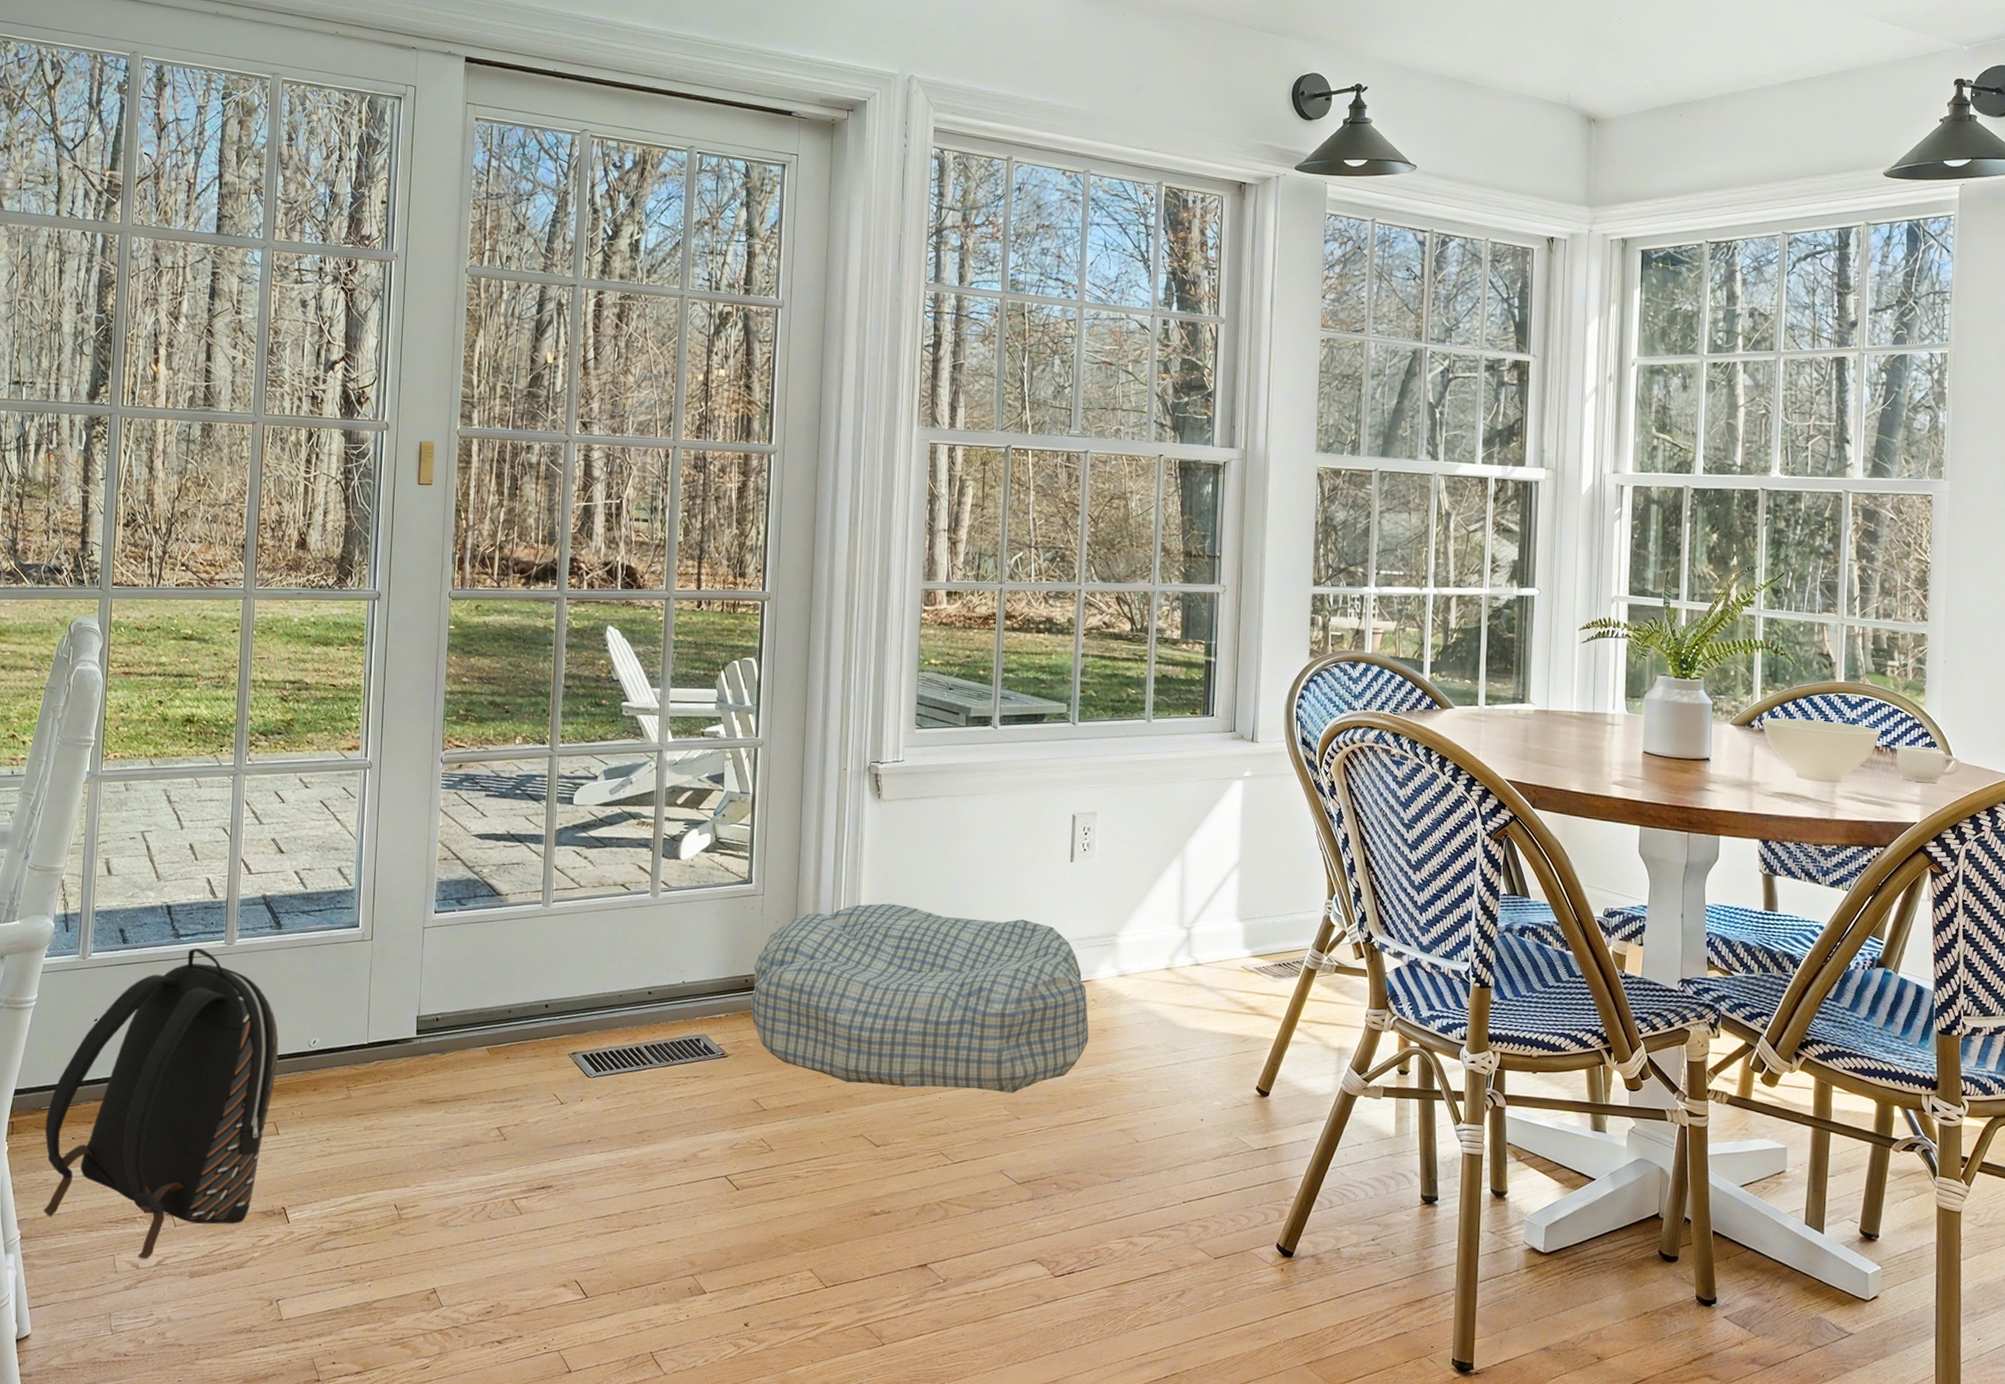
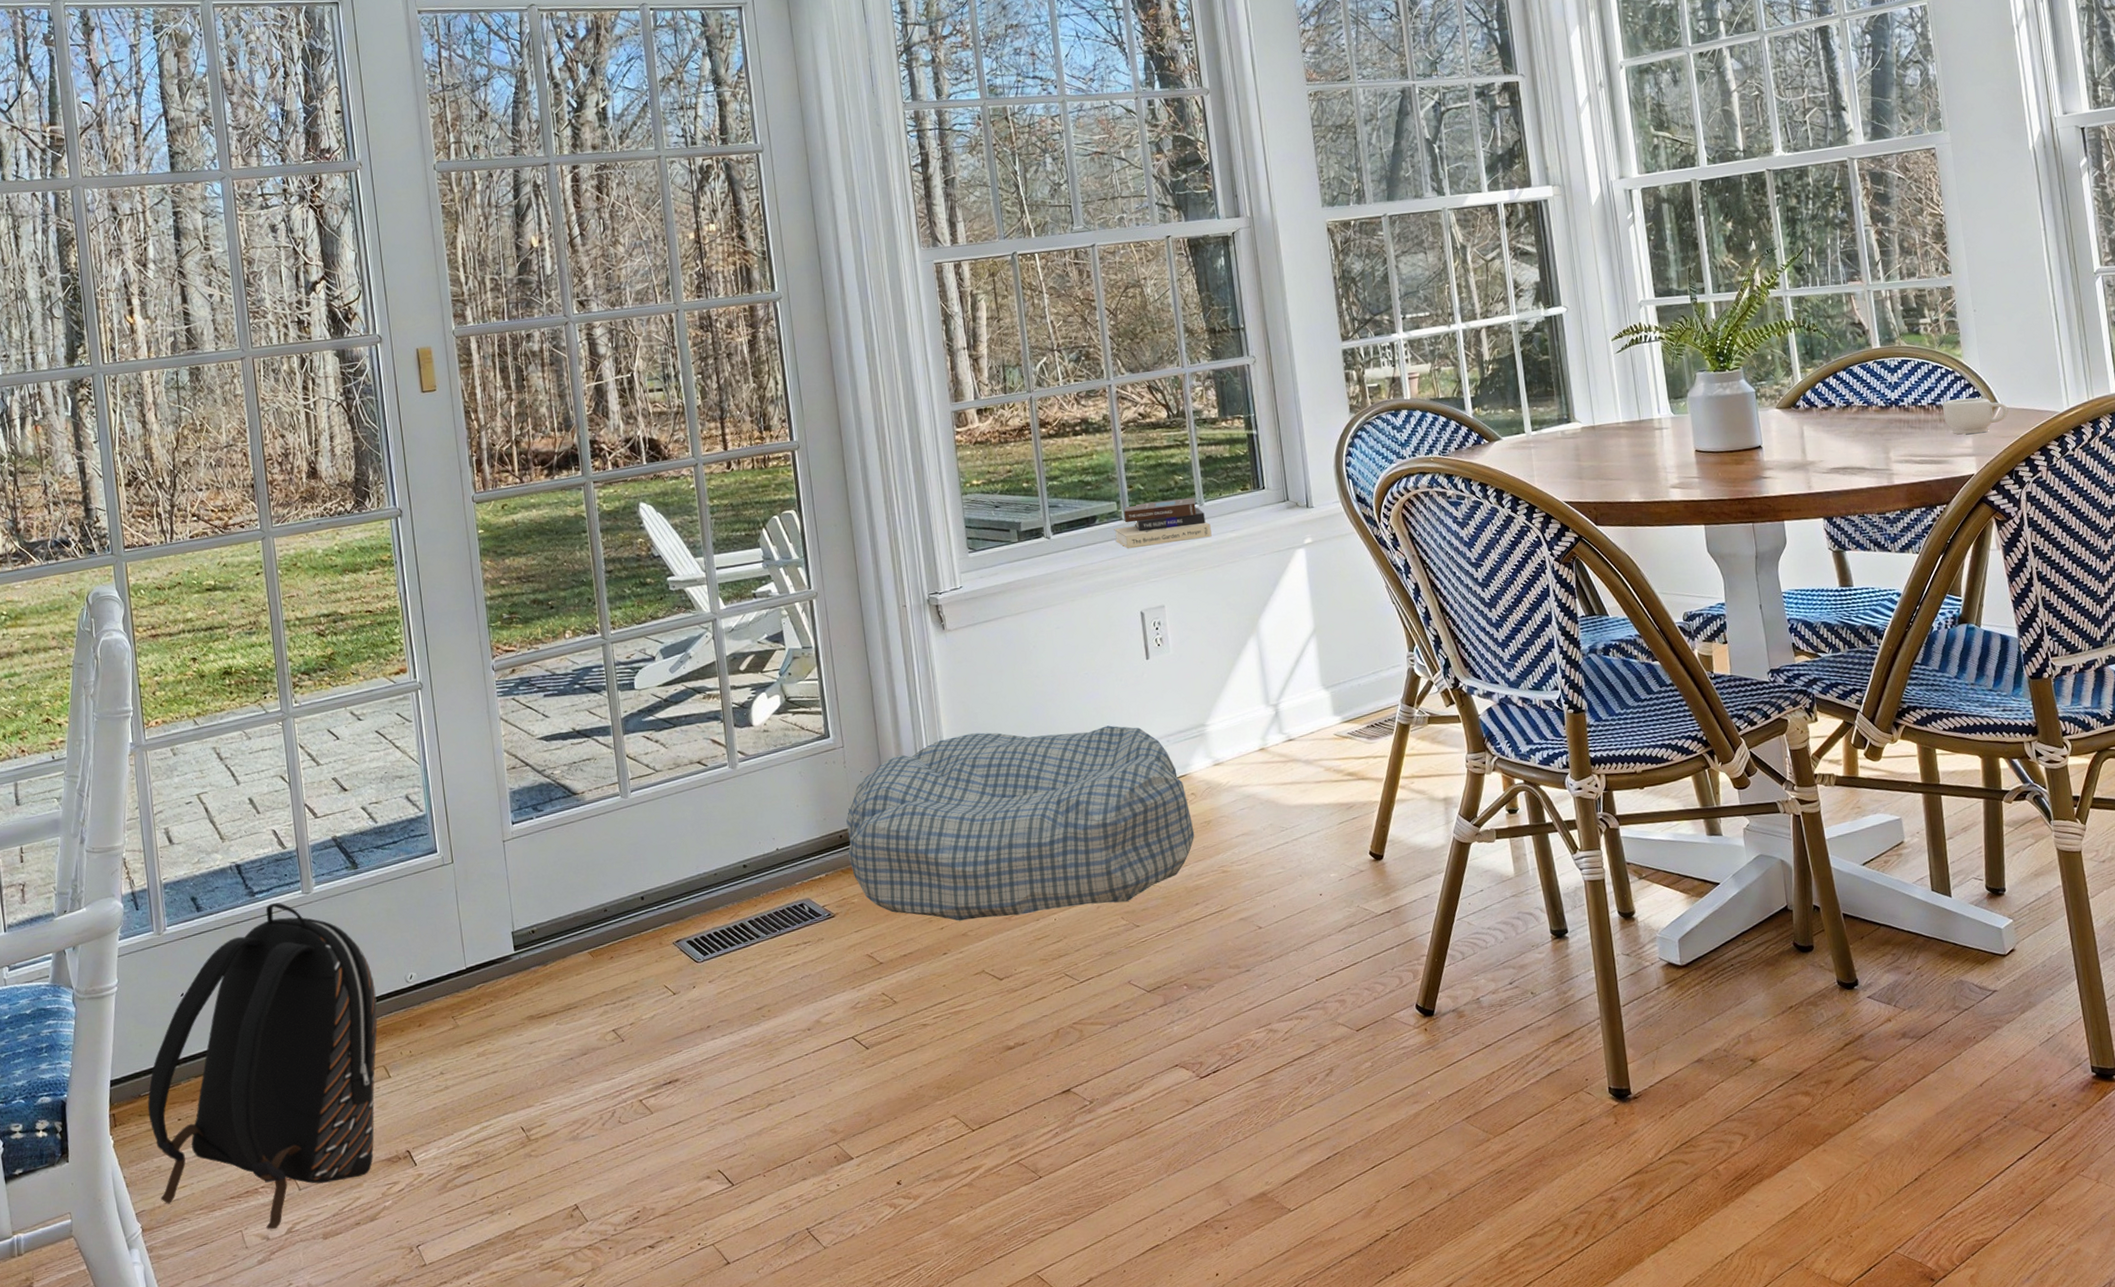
books: none [1059,709,1155,754] -> present [1114,497,1212,549]
bowl: present [1762,718,1882,783] -> none [1806,387,1925,451]

